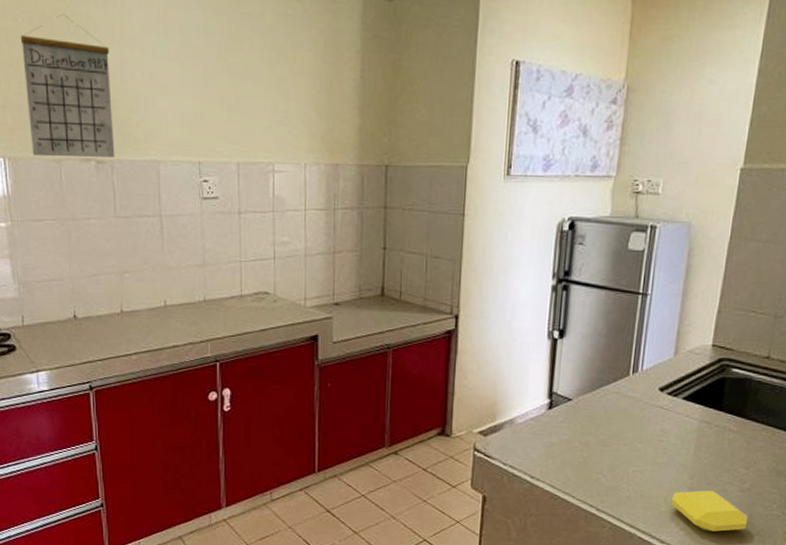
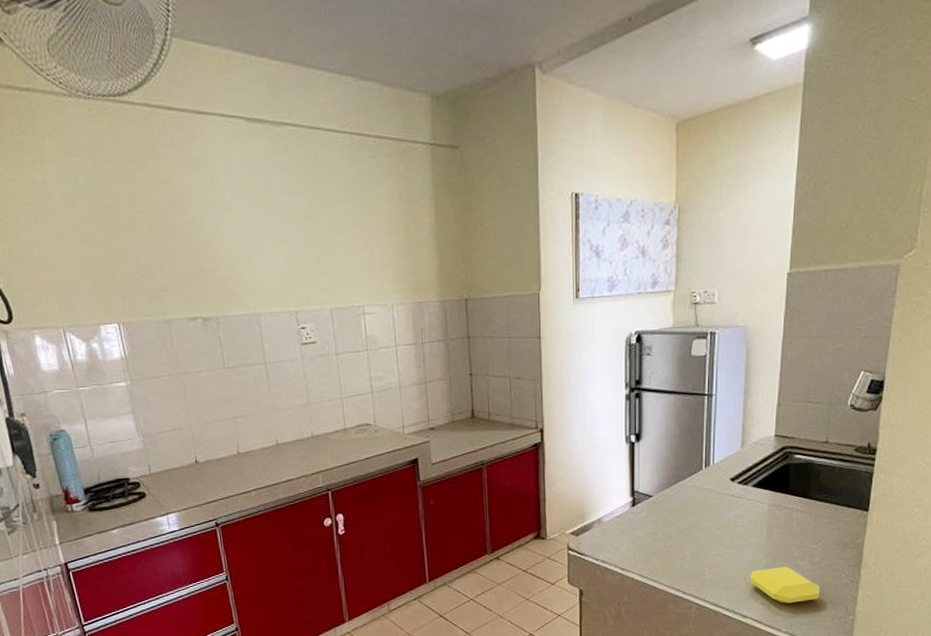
calendar: present [20,13,115,159] -> none [122,187,219,320]

